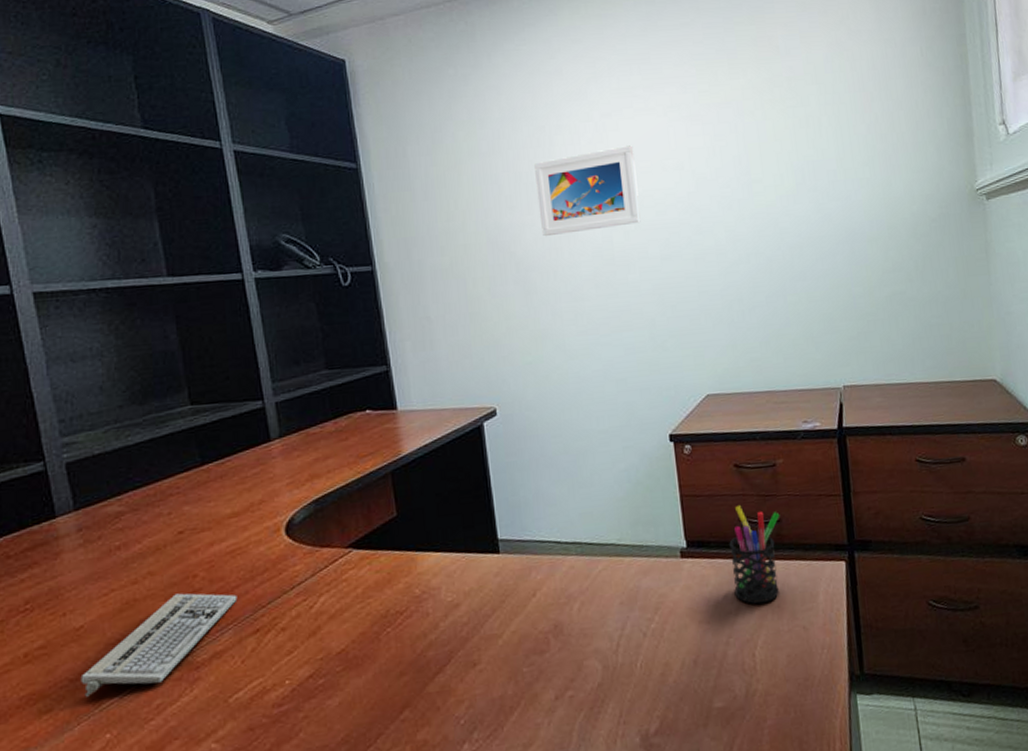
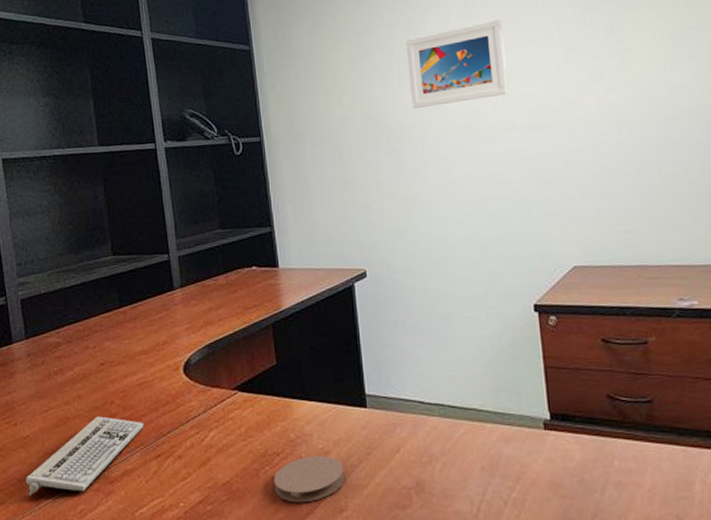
coaster: none [397,608,477,663] -> present [274,456,345,503]
pen holder: present [729,506,780,604] -> none [595,382,652,486]

